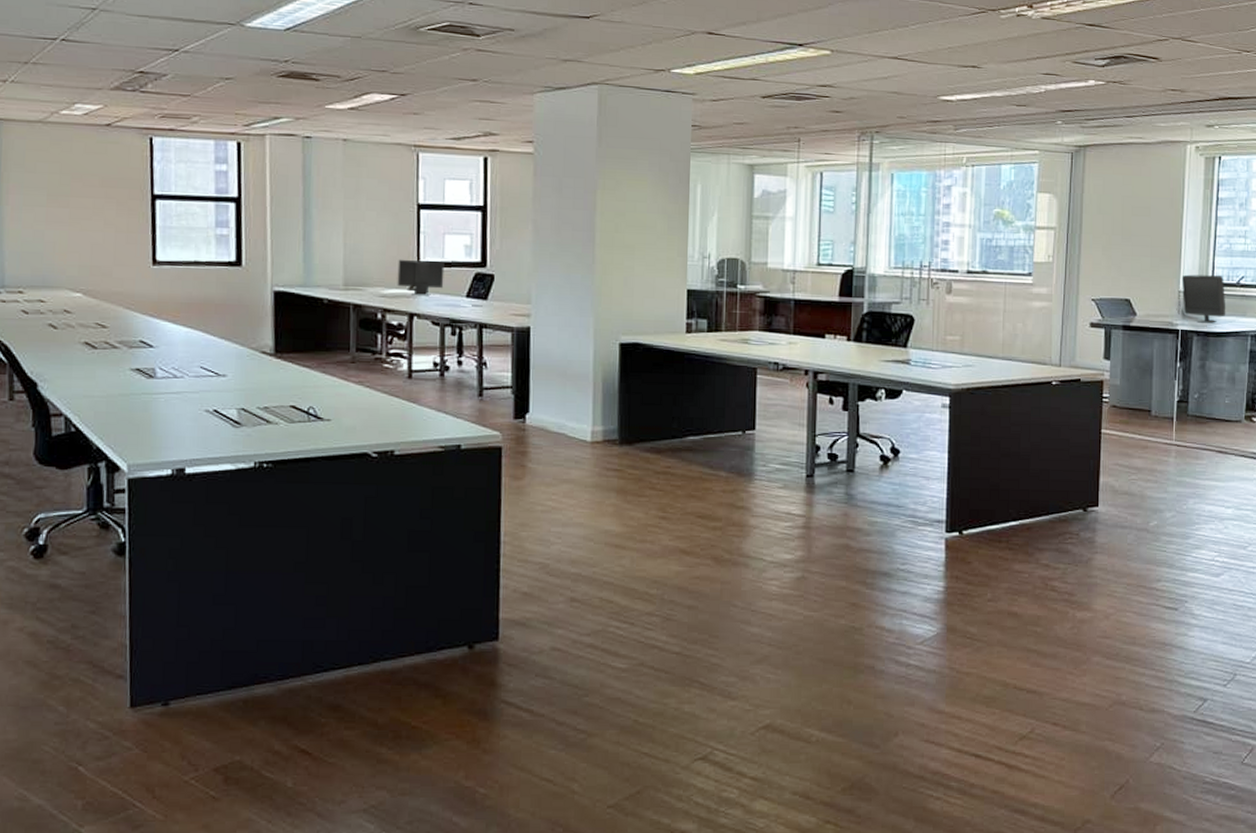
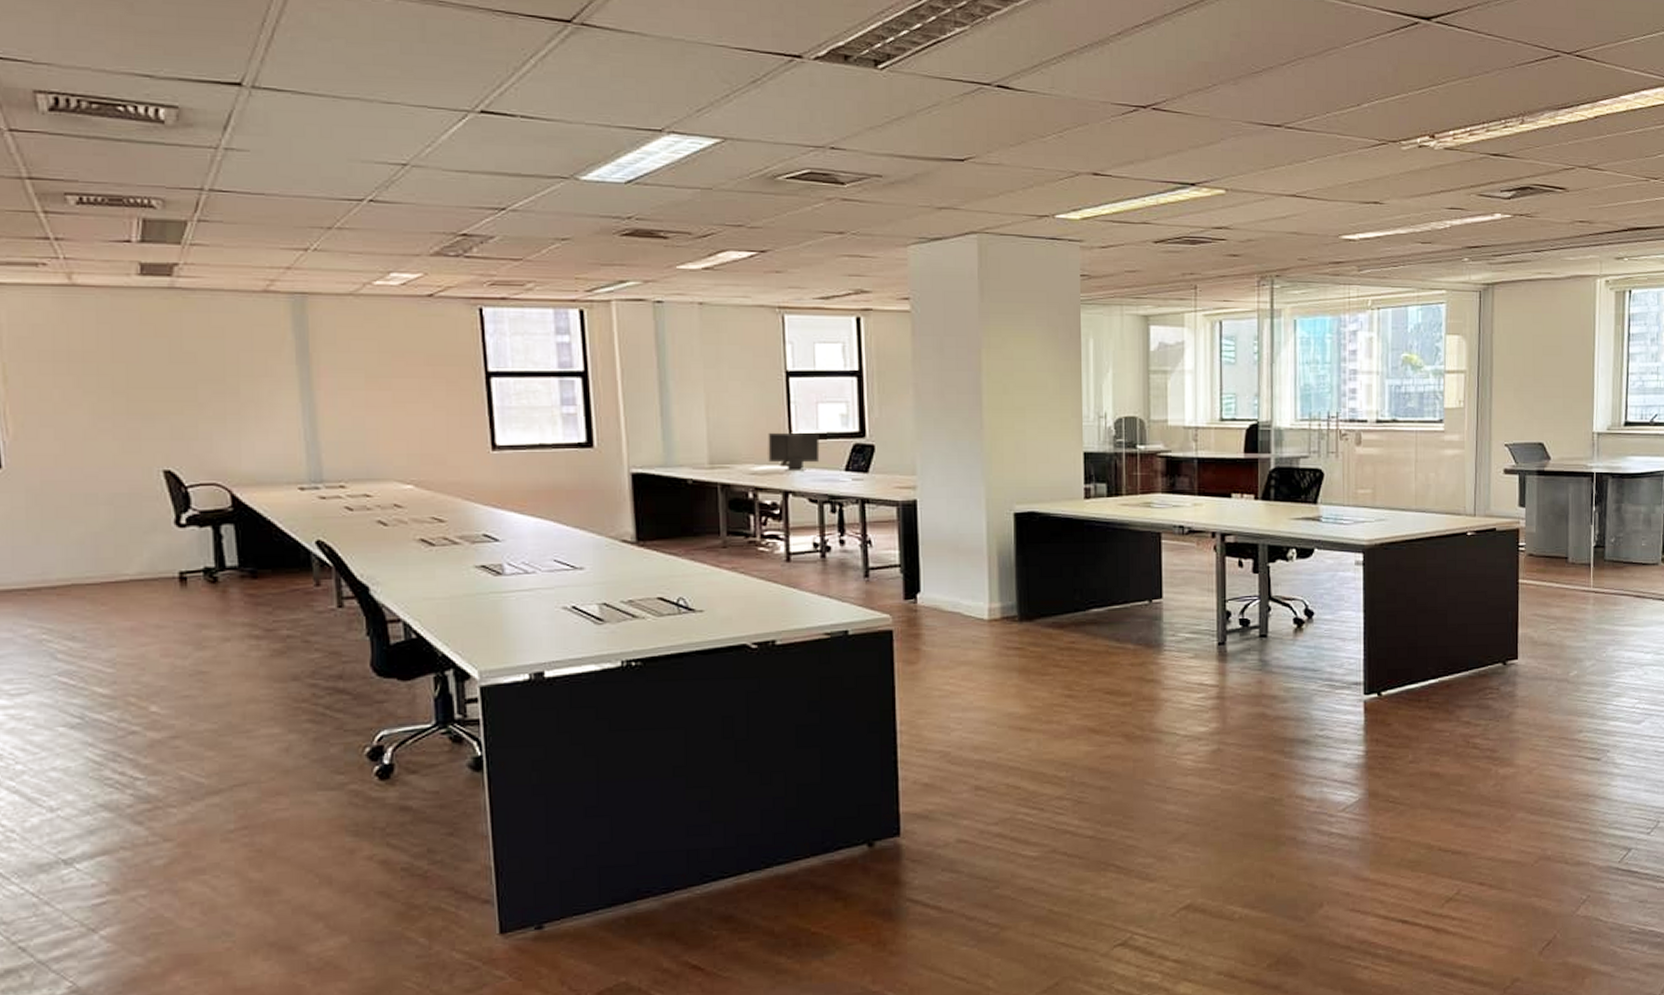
computer monitor: present [1181,274,1226,324] -> none [1595,414,1641,466]

